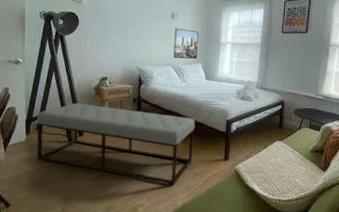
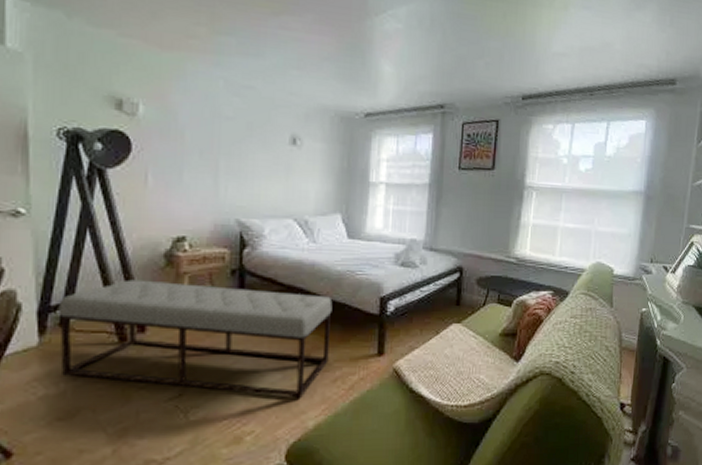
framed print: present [173,28,199,59] -> none [296,159,335,208]

